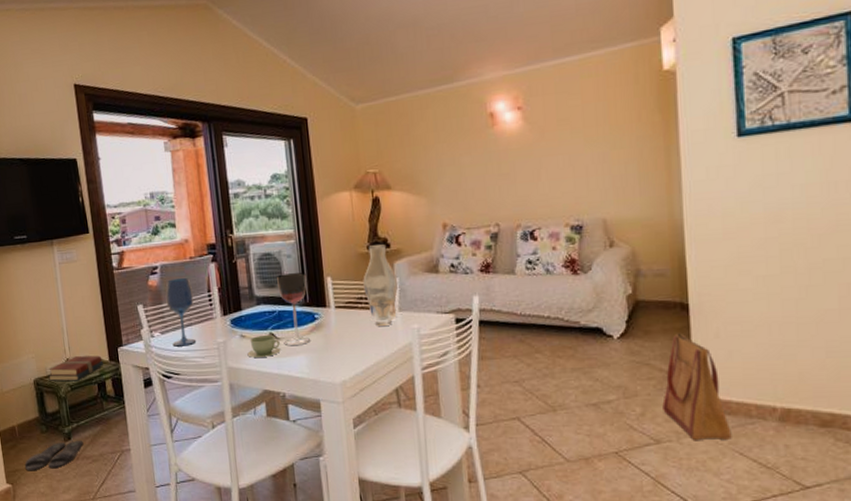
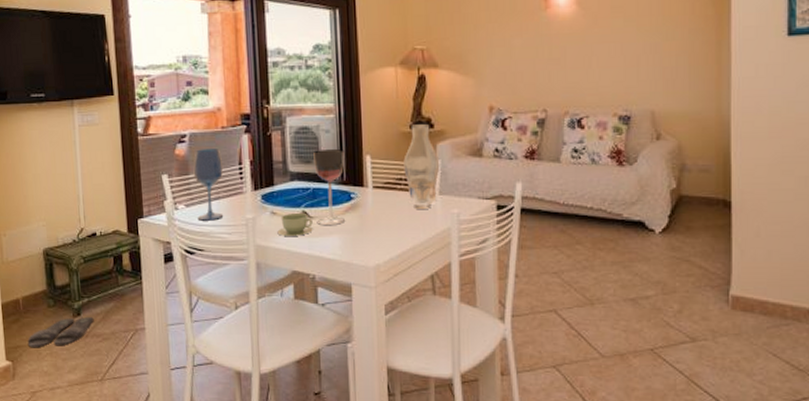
books: present [48,355,104,381] -> none [60,225,122,253]
shopping bag: present [662,333,732,440] -> none [700,230,766,340]

